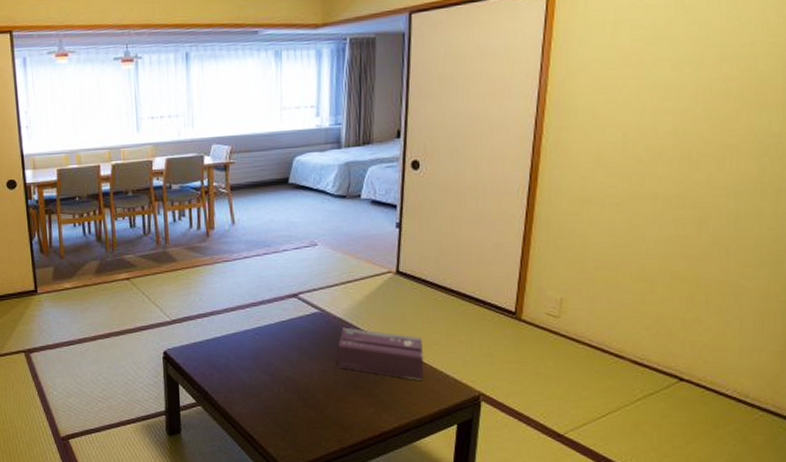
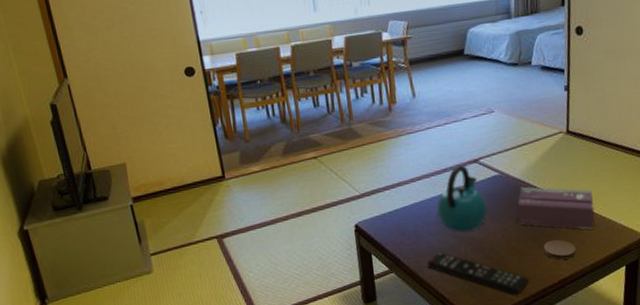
remote control: none [237,389,347,444] -> present [427,252,529,295]
kettle: none [249,298,305,370] -> present [436,164,488,232]
coaster: none [364,387,400,410] -> present [543,239,576,260]

